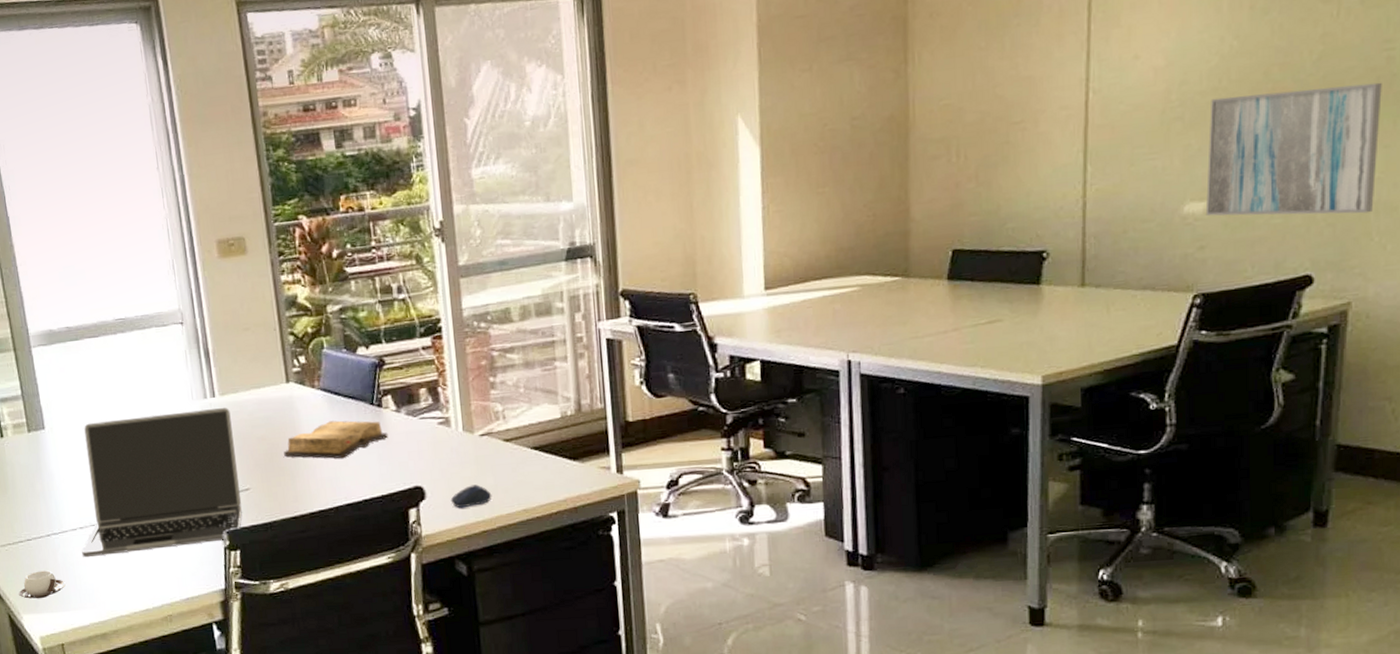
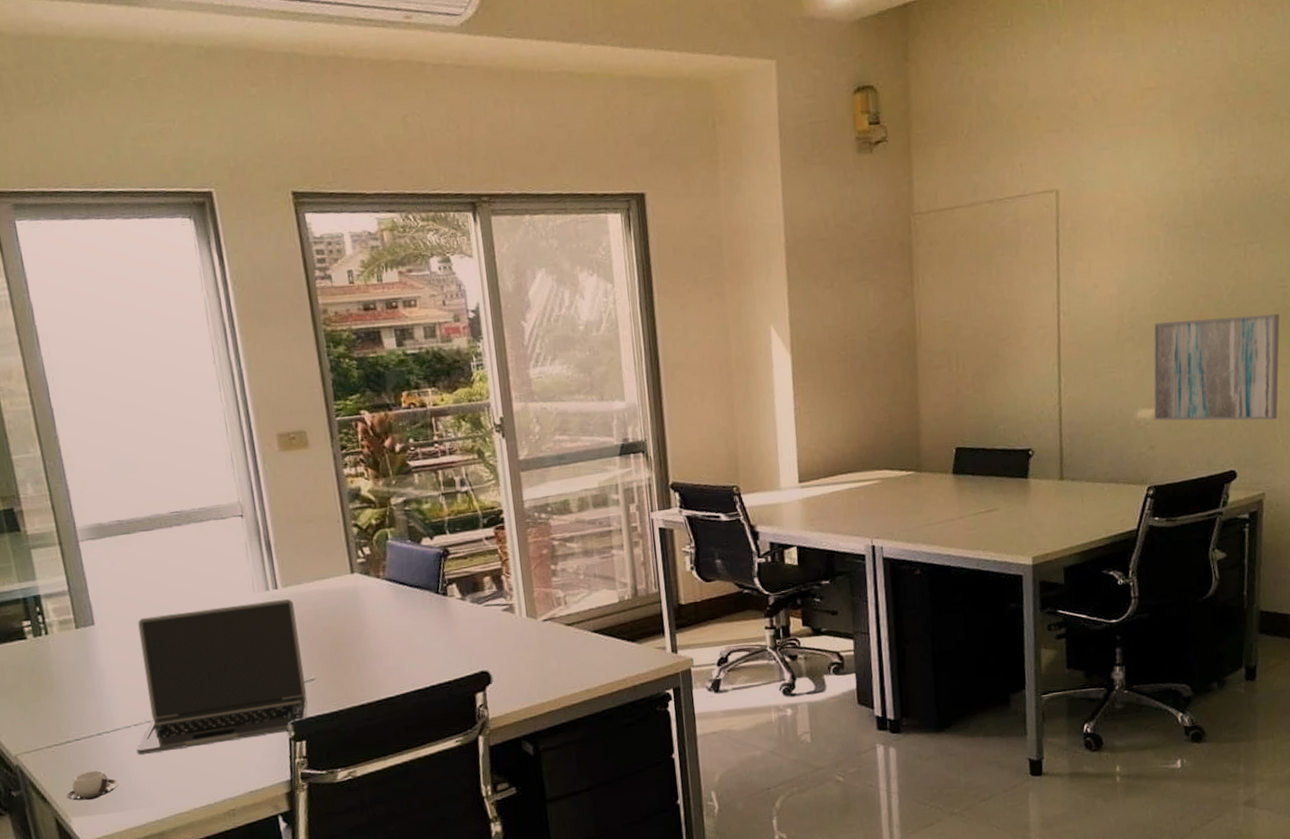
diary: present [284,420,388,459] -> none [349,609,454,647]
computer mouse: present [450,484,492,508] -> none [516,667,556,691]

